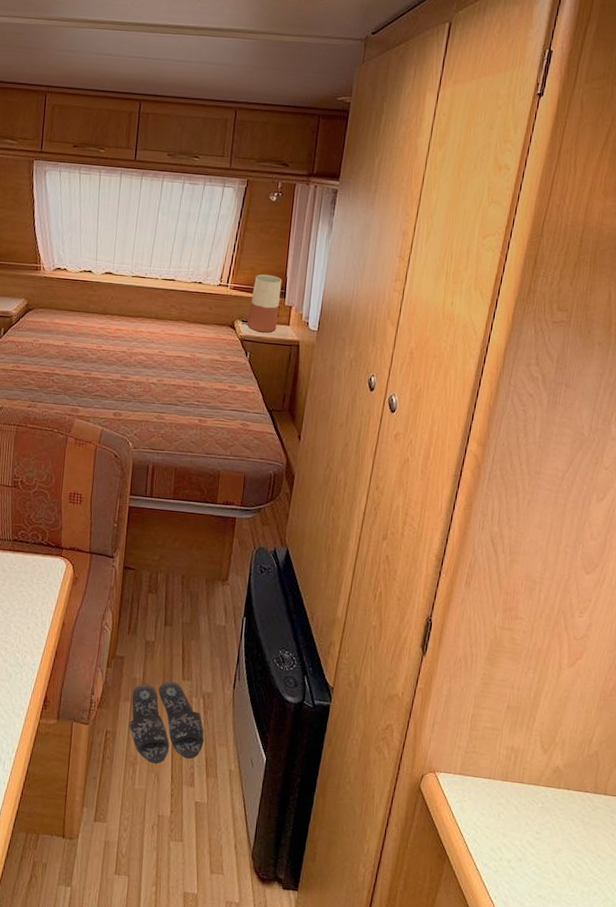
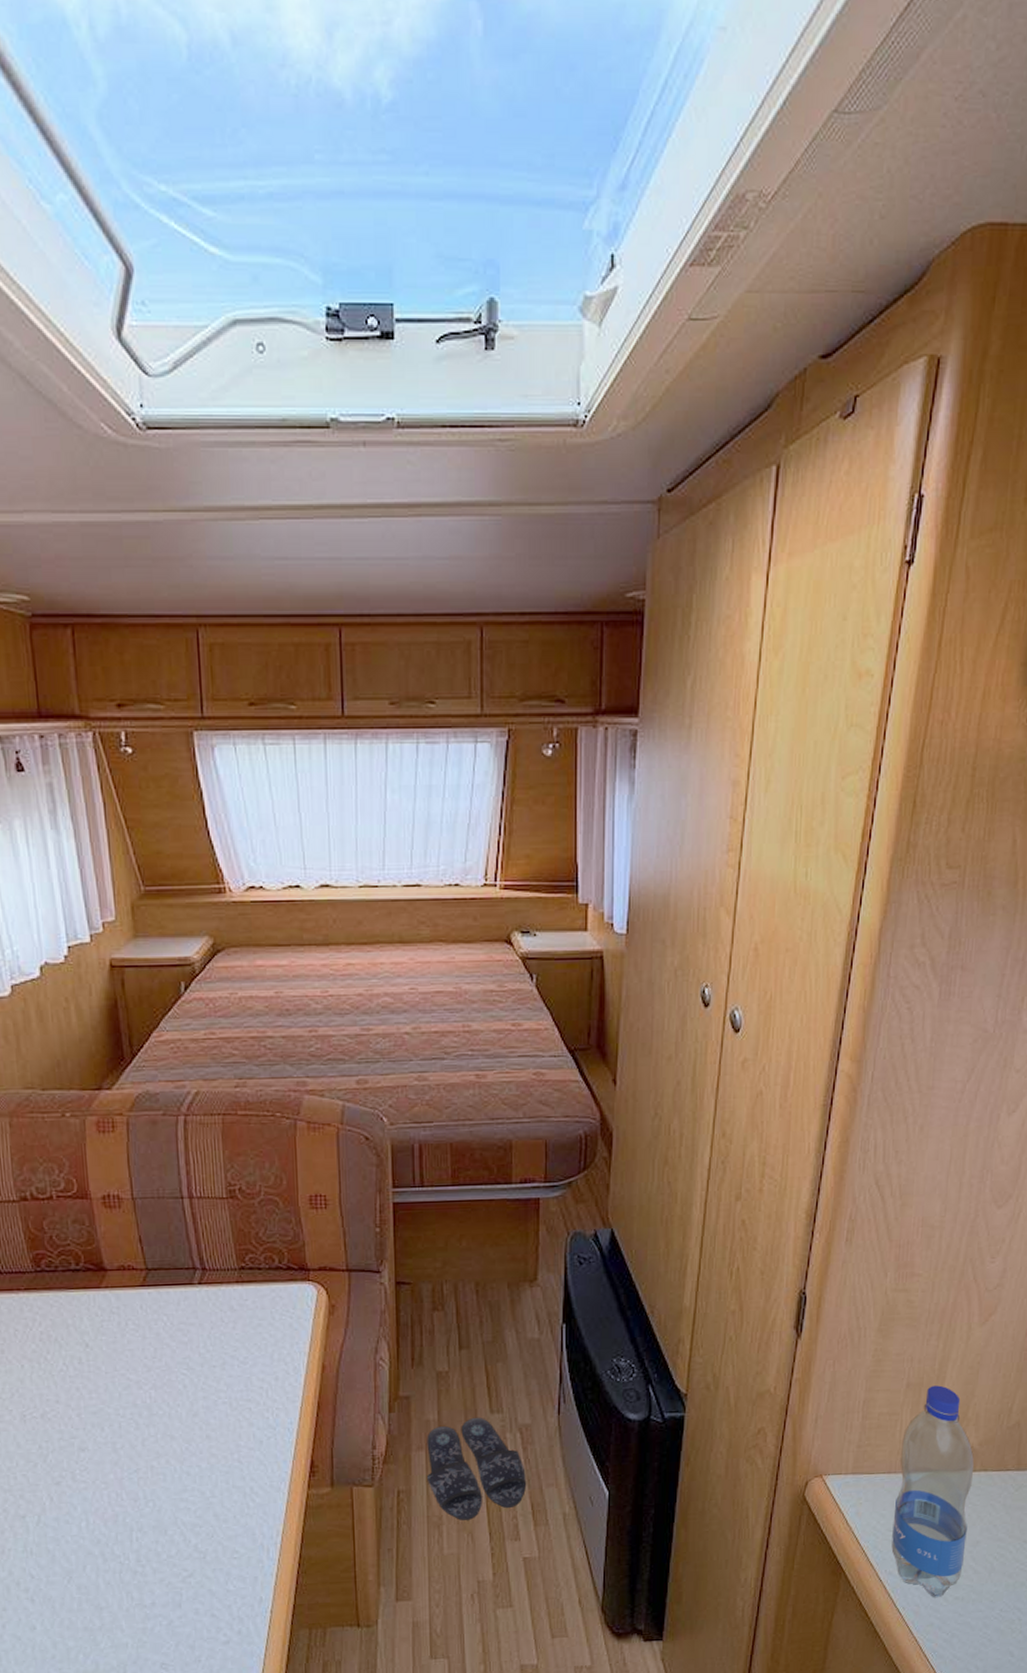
vase: present [247,274,282,333] -> none [528,862,572,945]
bottle: none [488,711,559,894] -> present [891,1385,975,1598]

